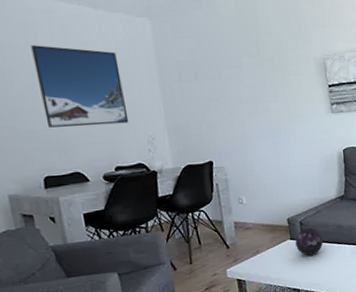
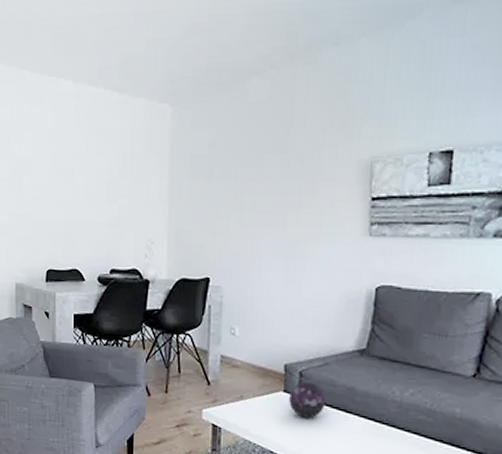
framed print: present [31,45,129,128] -> none [57,132,132,223]

